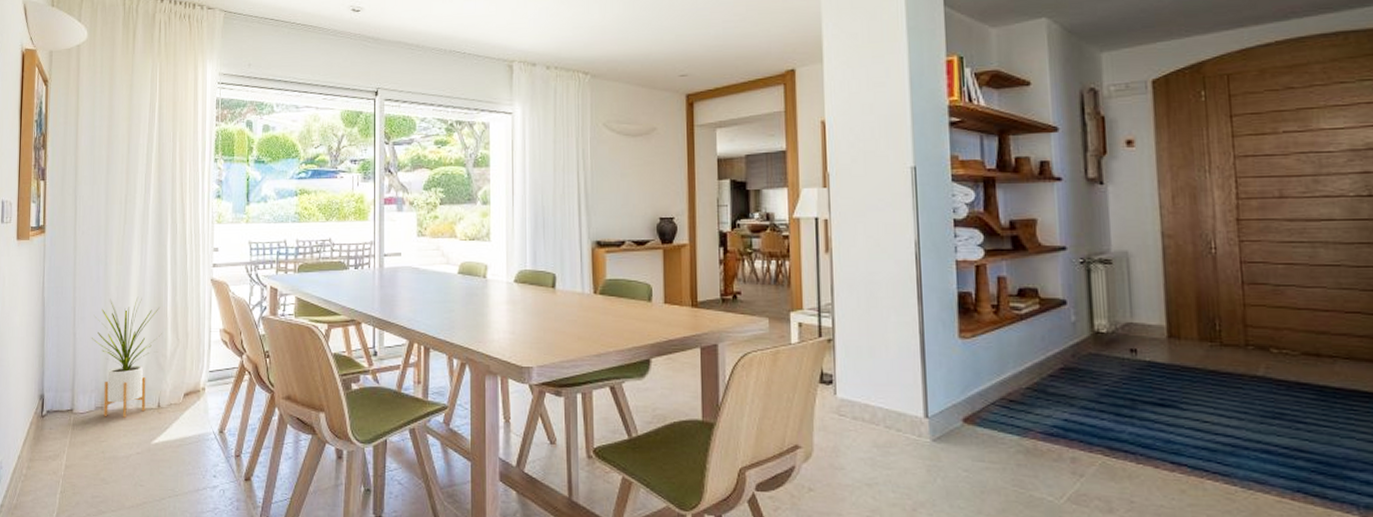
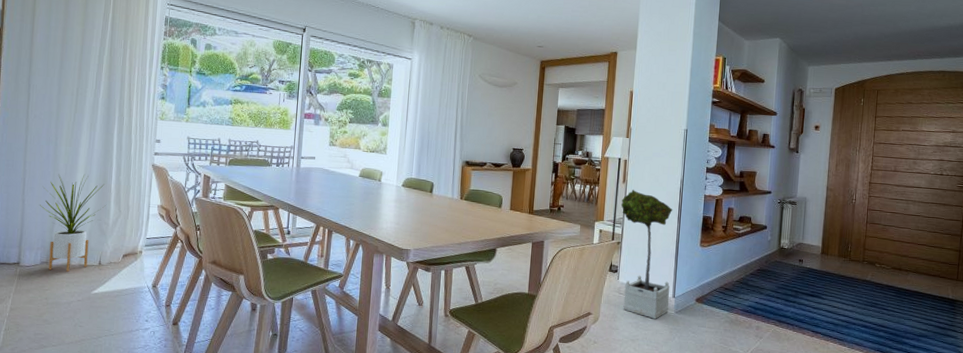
potted tree: none [826,261,921,452] -> present [620,190,673,319]

